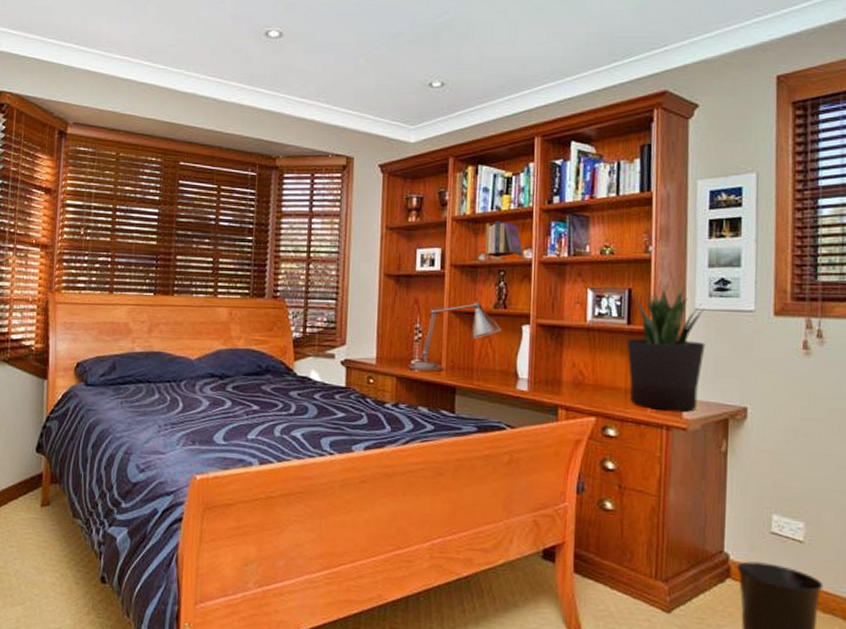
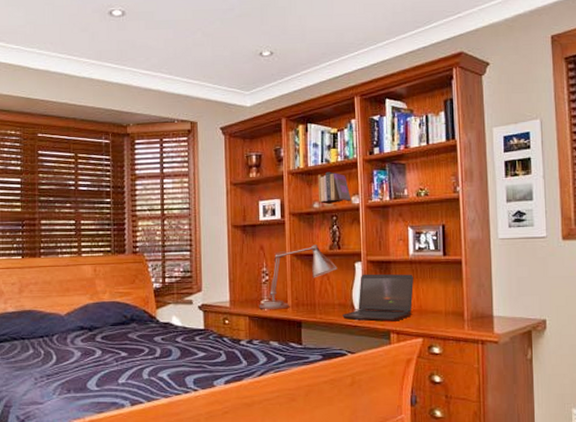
laptop computer: none [503,338,590,396] -> present [342,273,414,322]
planter: present [626,281,706,412] -> none [443,218,509,328]

